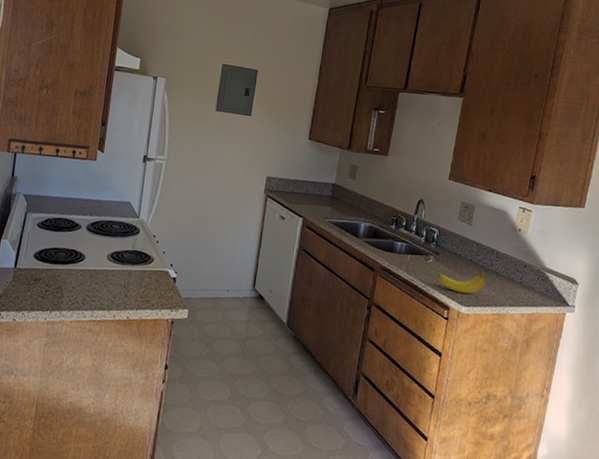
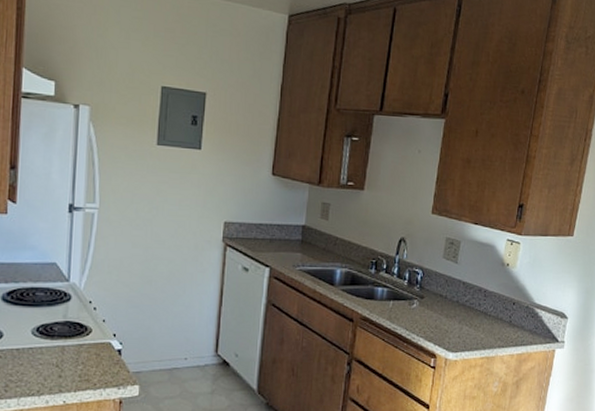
fruit: present [438,269,488,294] -> none [423,310,476,338]

